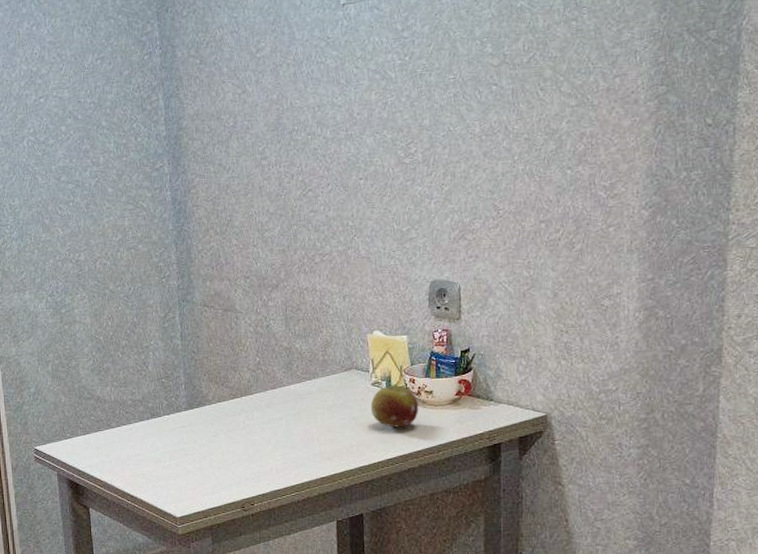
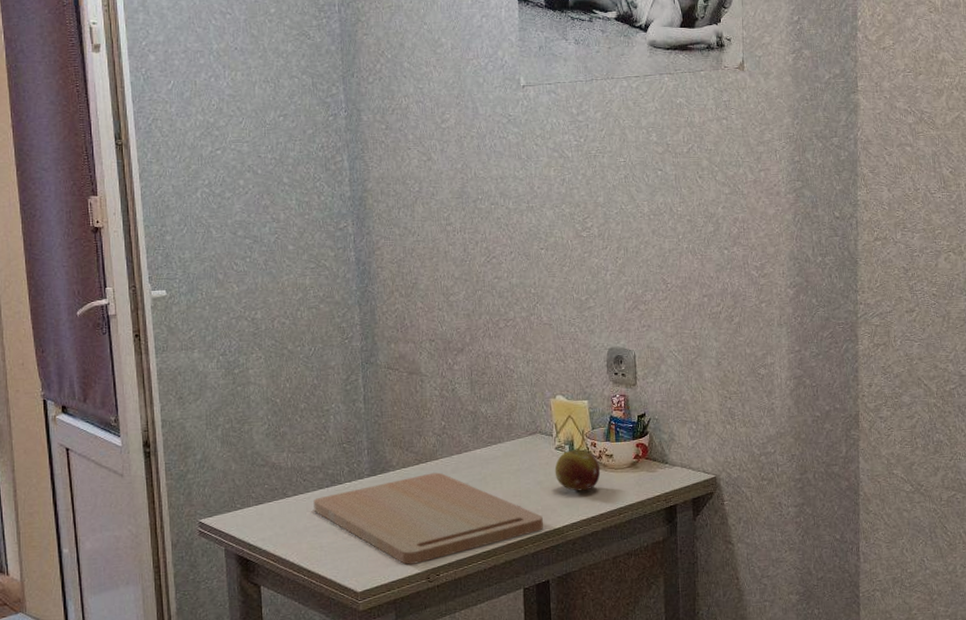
cutting board: none [135,407,358,494] -> present [313,472,543,565]

